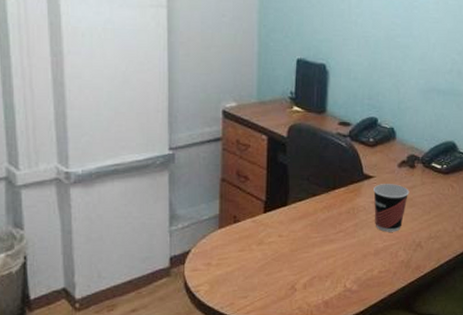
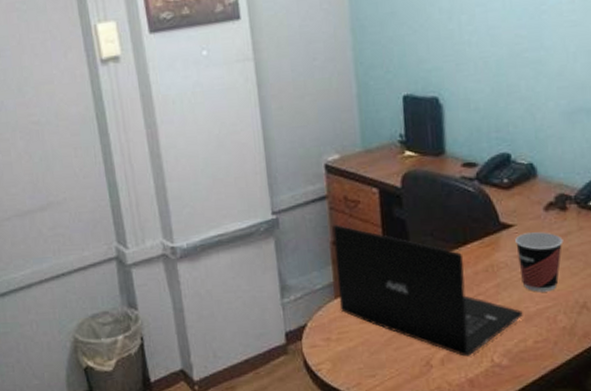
laptop: none [222,164,373,282] -> present [332,225,523,357]

